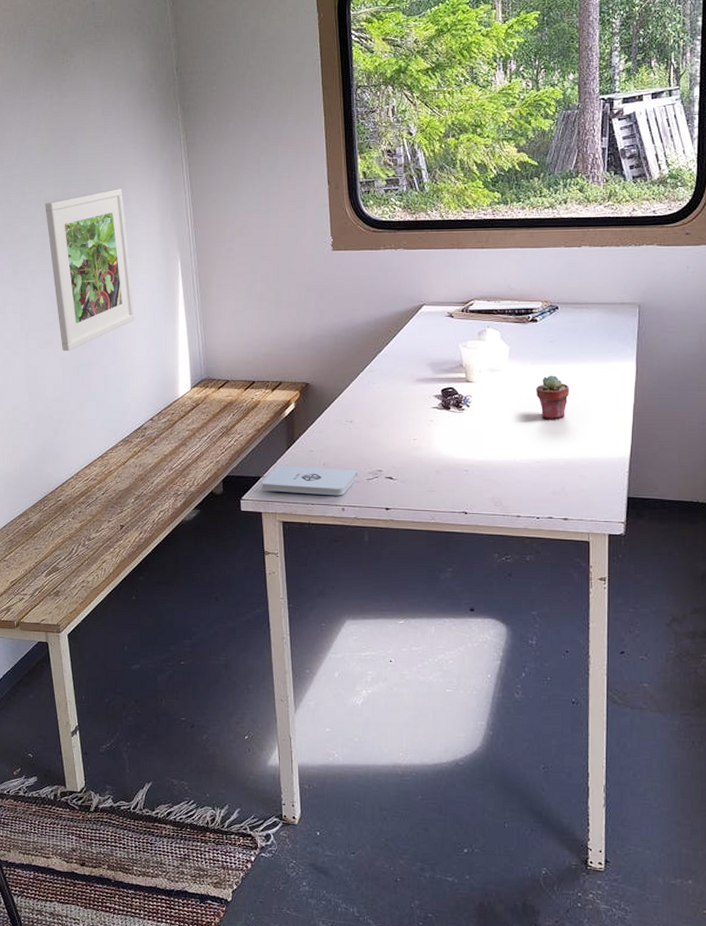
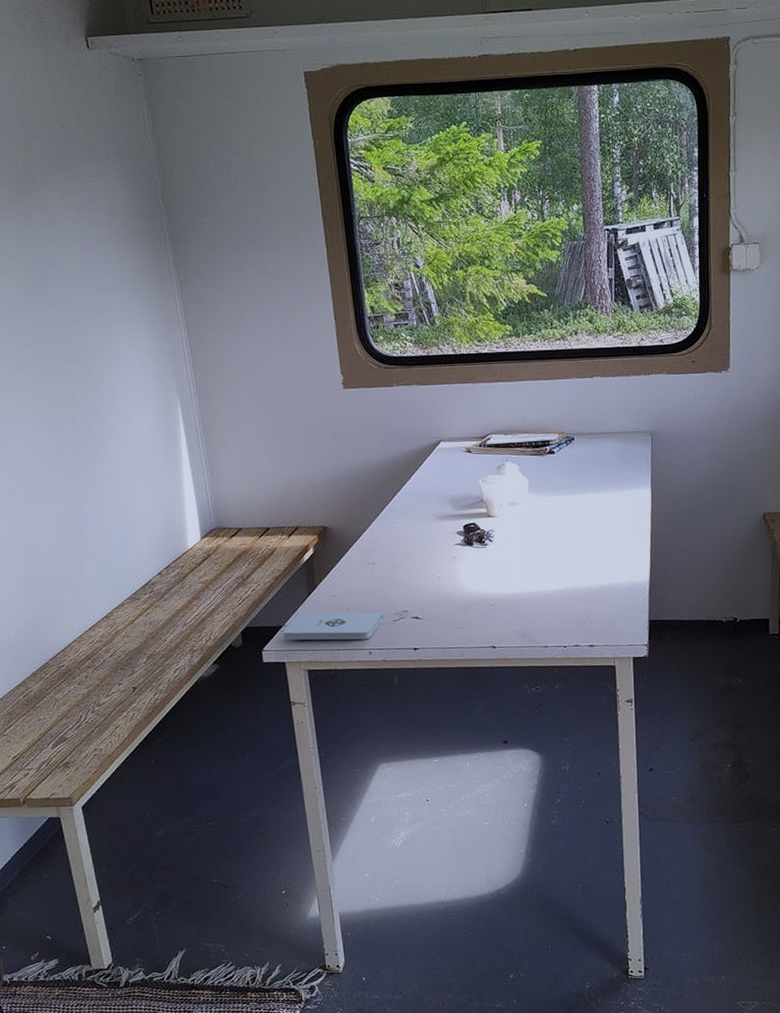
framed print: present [45,188,135,352] -> none [22,329,134,507]
potted succulent: present [536,375,570,419] -> none [557,505,590,549]

